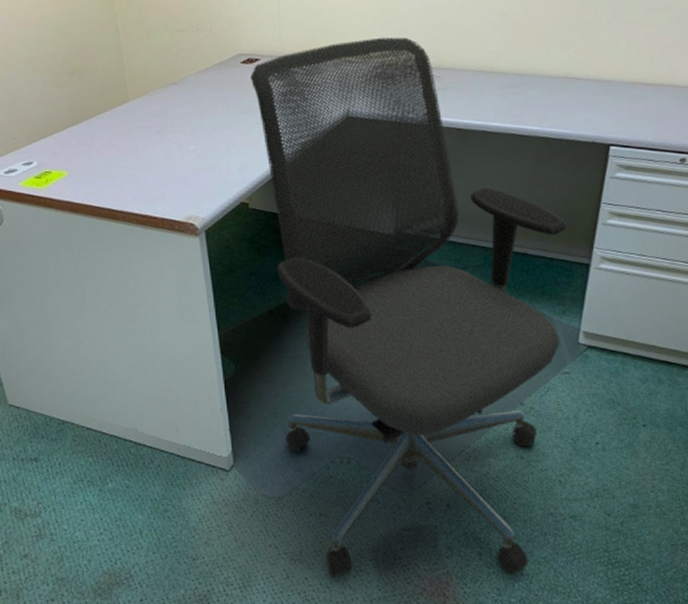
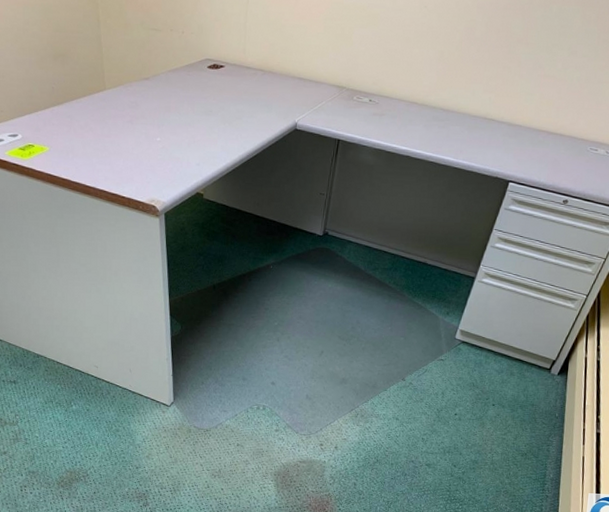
office chair: present [251,37,567,578] -> none [215,60,463,501]

